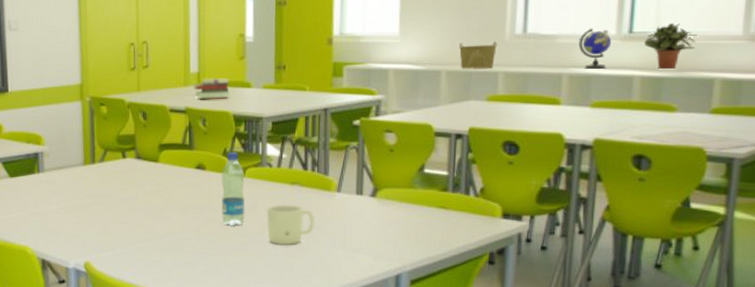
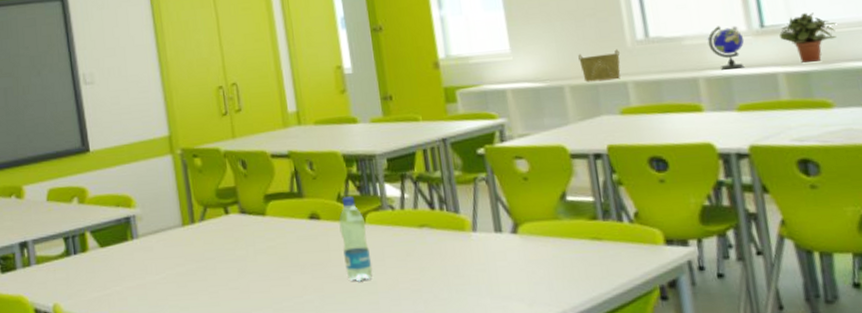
books: present [193,77,231,100] -> none [293,115,337,142]
mug: present [266,204,315,246] -> none [396,250,454,300]

